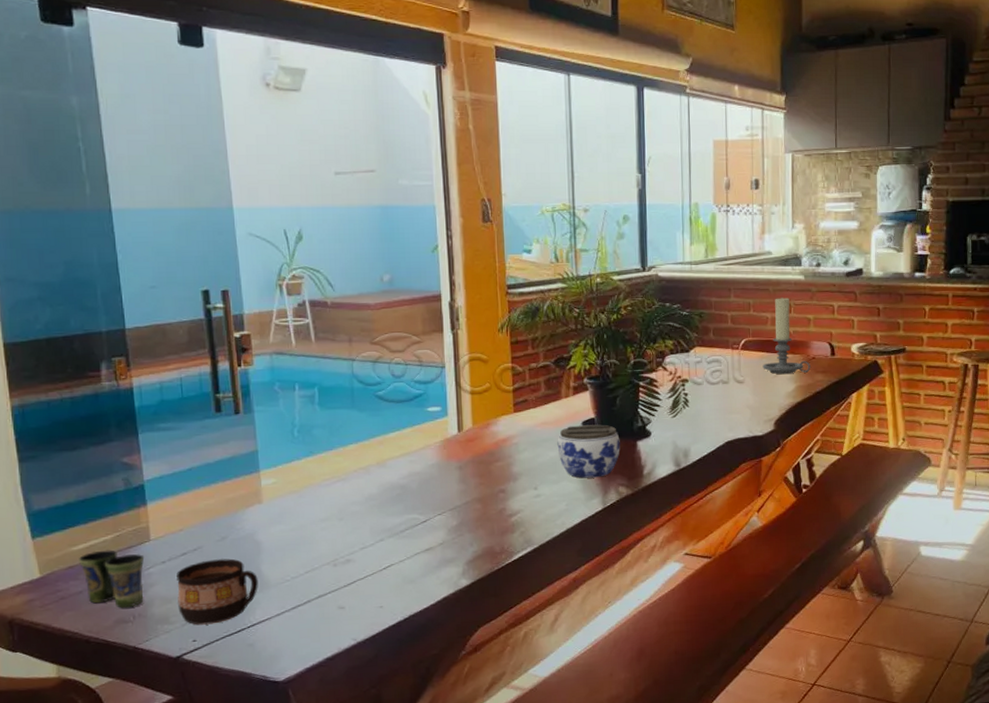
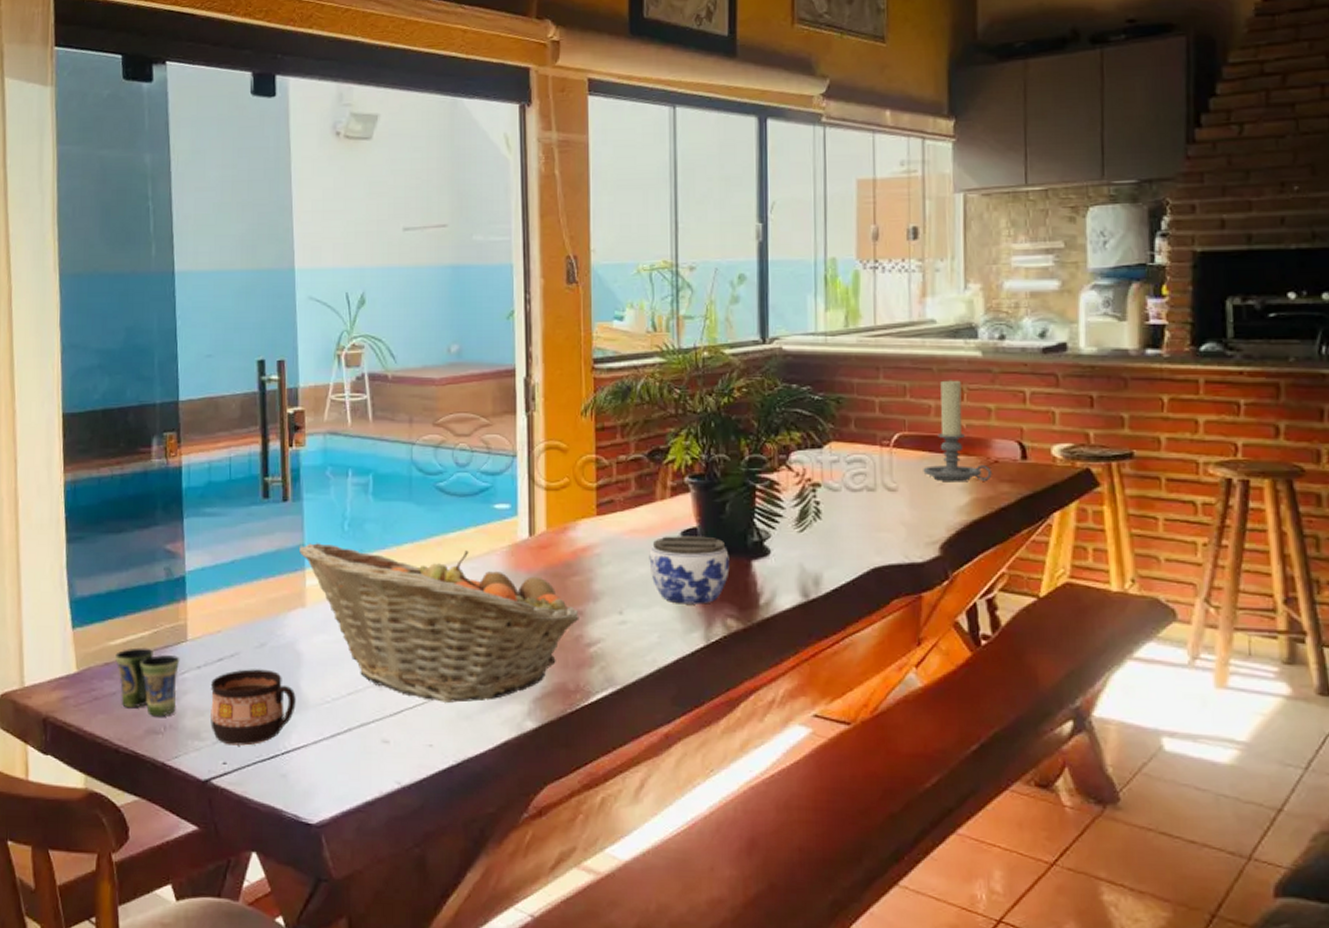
fruit basket: none [253,447,502,572] -> present [299,543,579,703]

